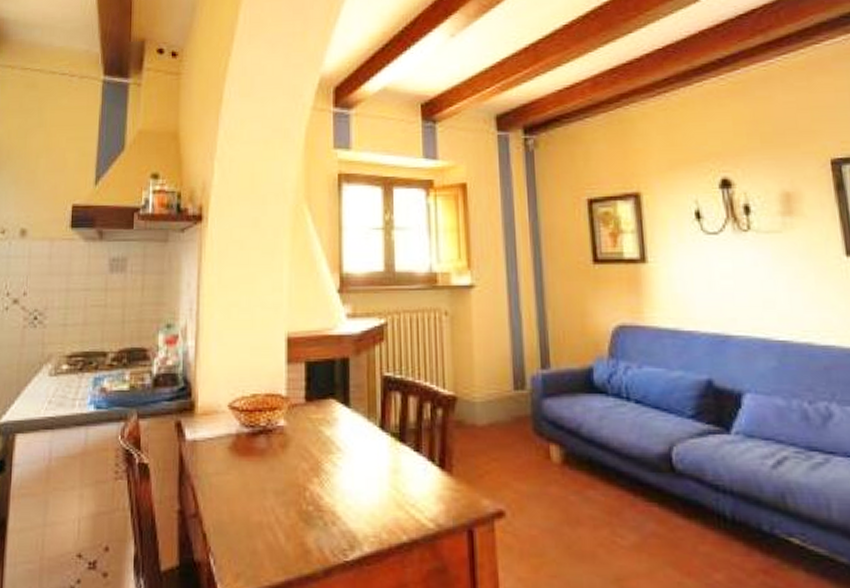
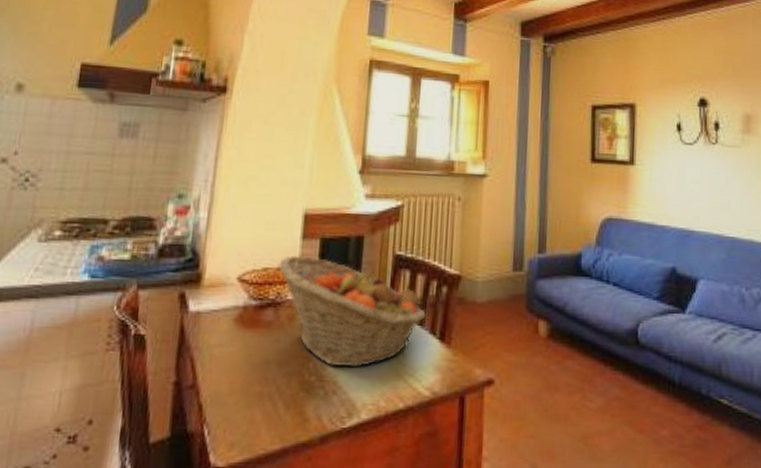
fruit basket: none [265,379,422,497] -> present [277,254,426,368]

